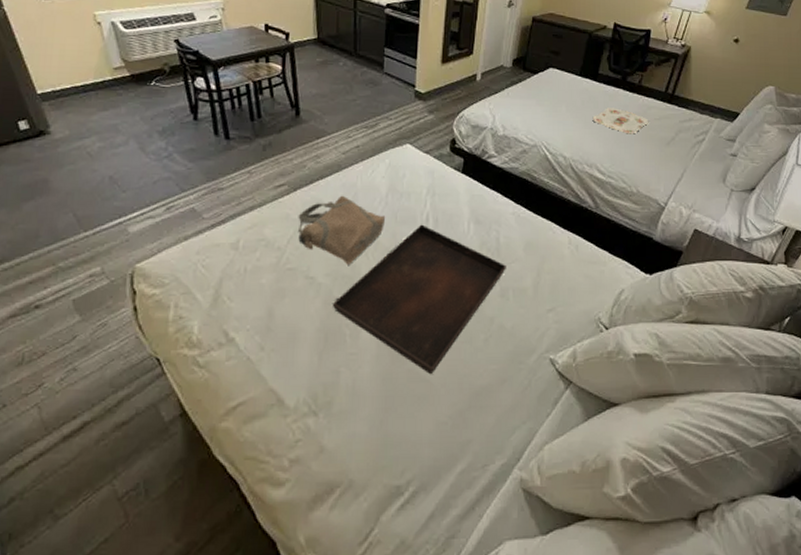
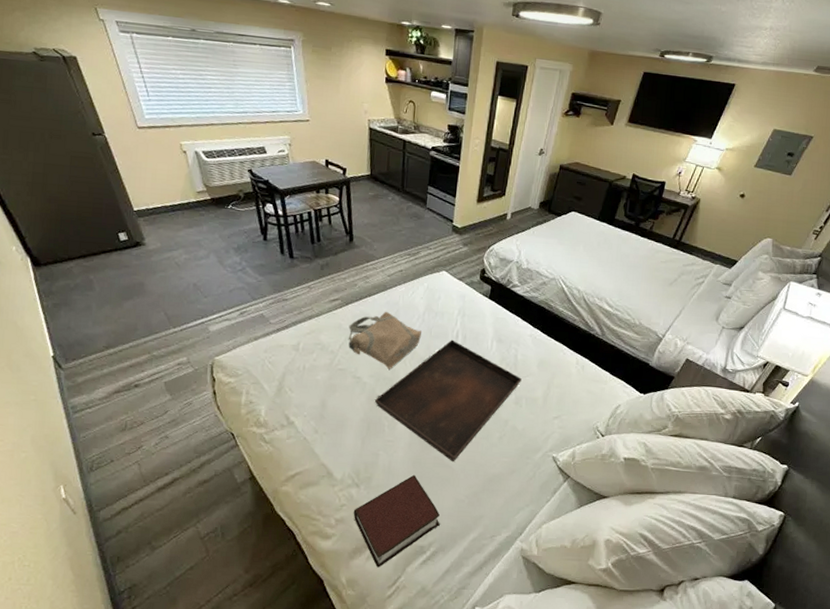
bible: none [311,394,419,519] -> present [353,474,440,568]
serving tray: present [592,108,649,134] -> none [606,249,656,274]

